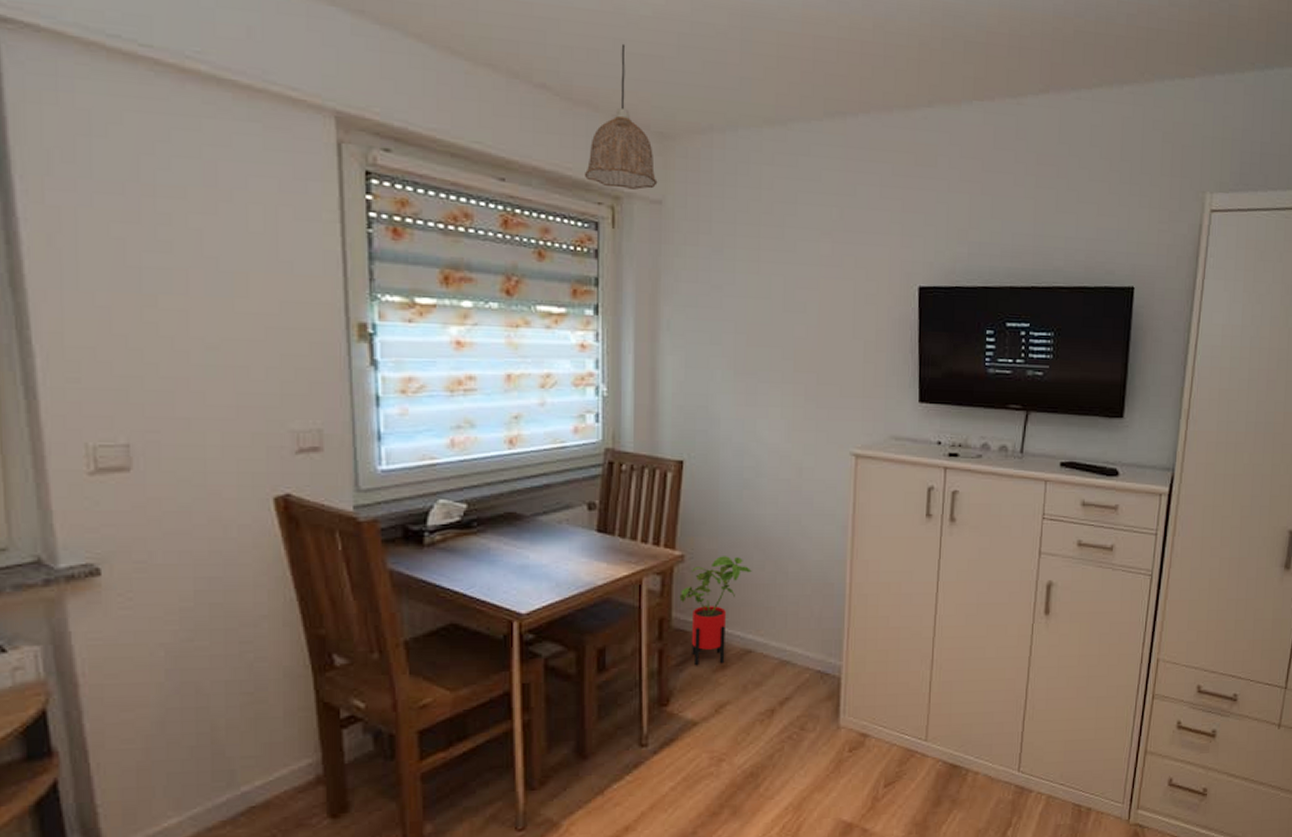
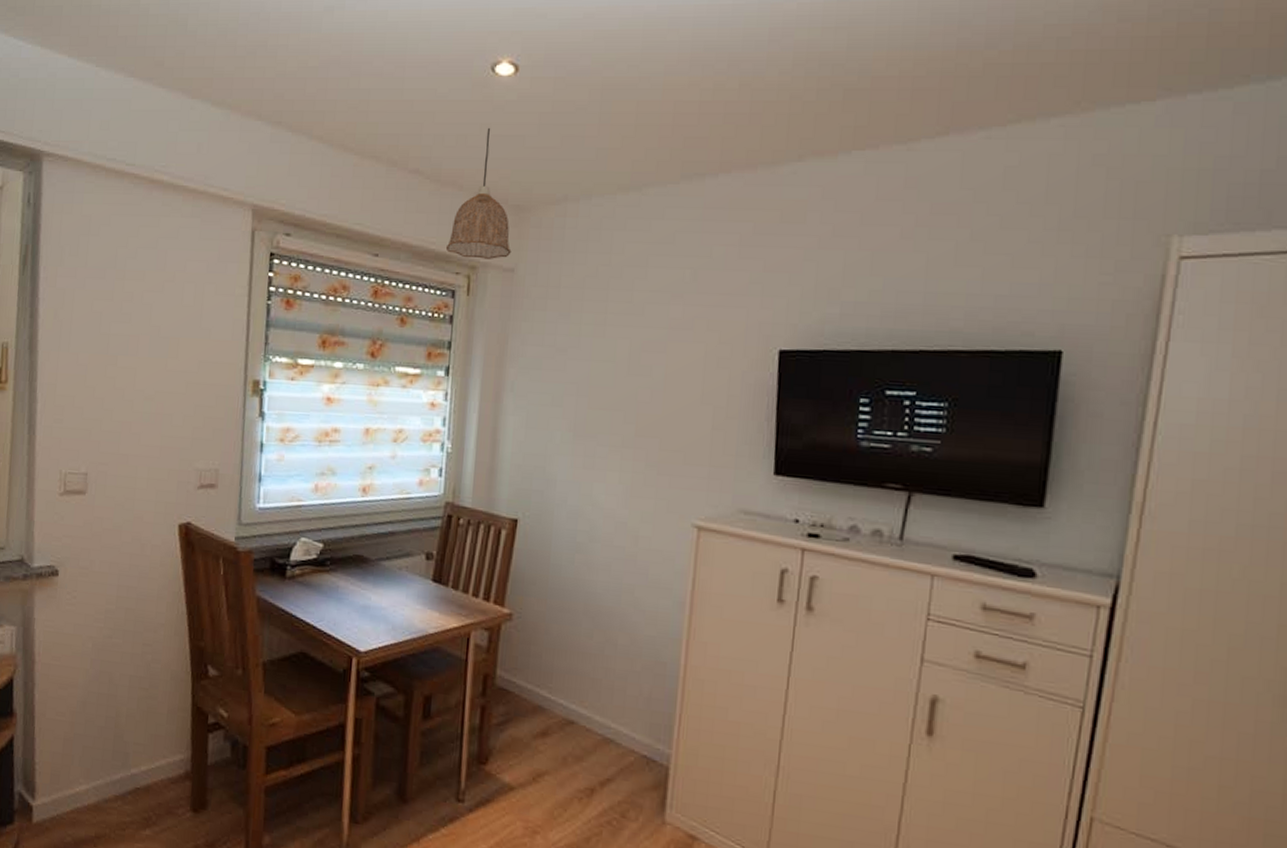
house plant: present [679,556,752,666] -> none [505,619,579,731]

